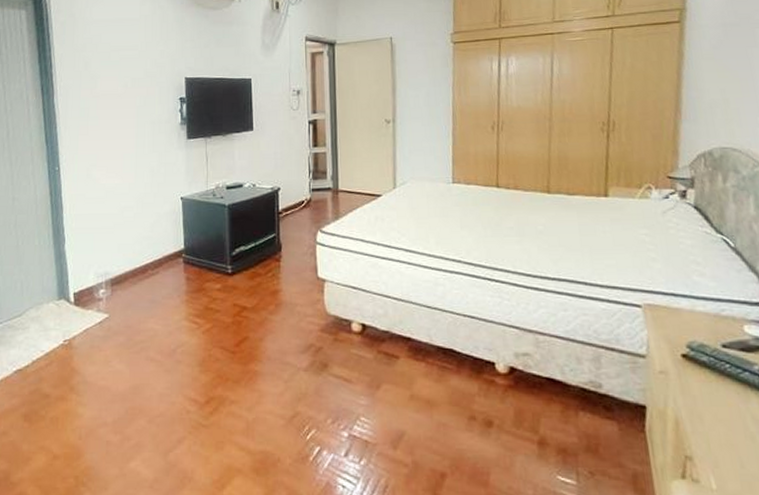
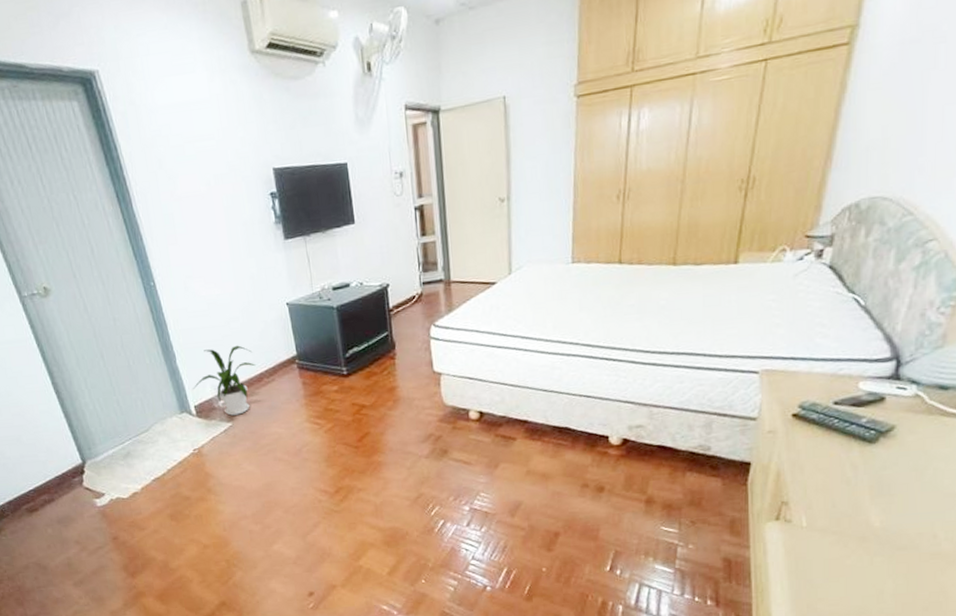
house plant: none [76,234,142,306] -> present [193,345,256,416]

